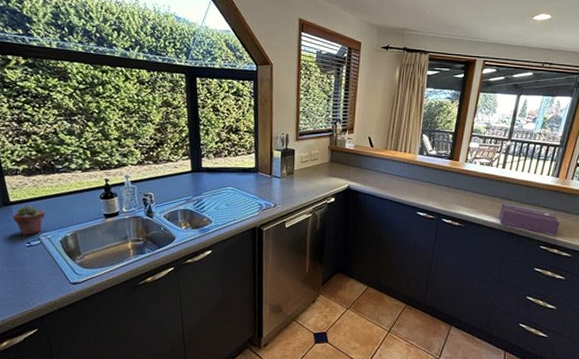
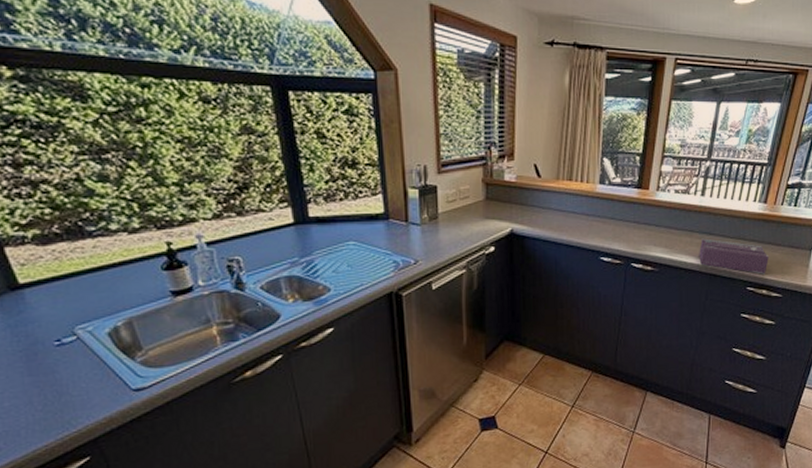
potted succulent: present [12,205,46,236] -> none [26,287,80,331]

